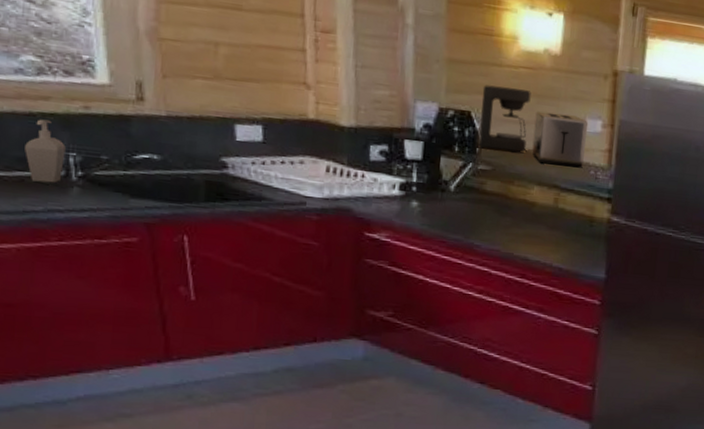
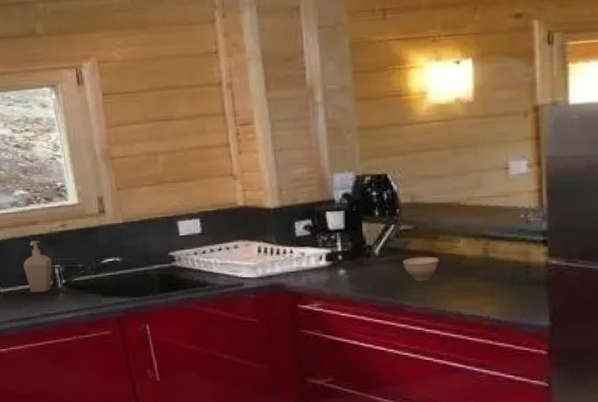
bowl: none [477,198,513,224] -> present [403,256,439,282]
coffee maker: present [478,85,531,153] -> none [396,143,447,209]
toaster: present [532,111,589,168] -> none [453,160,512,215]

